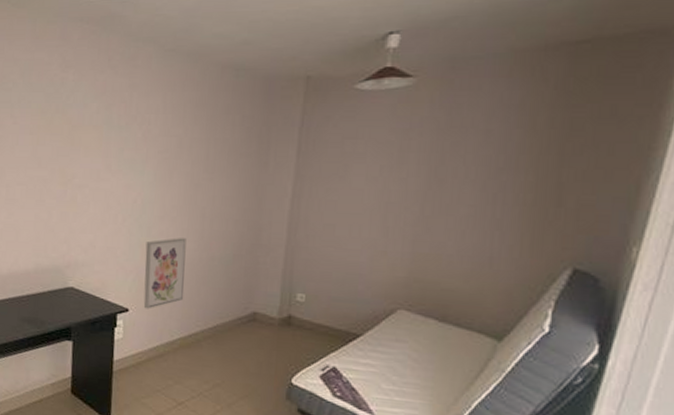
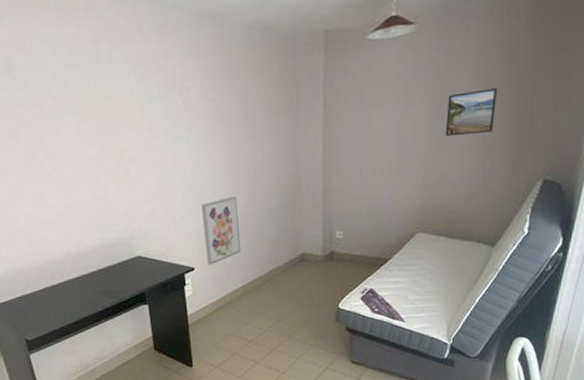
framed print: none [443,154,515,204] -> present [445,88,498,137]

